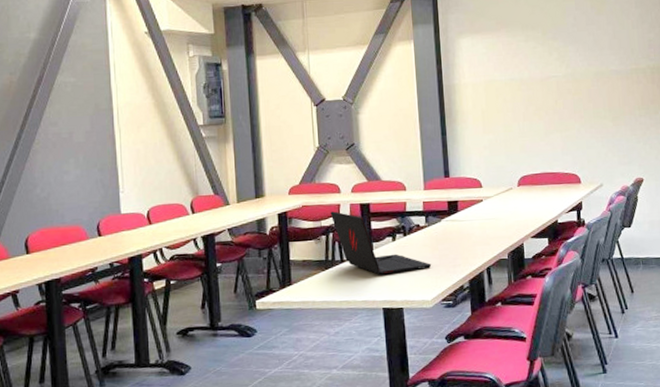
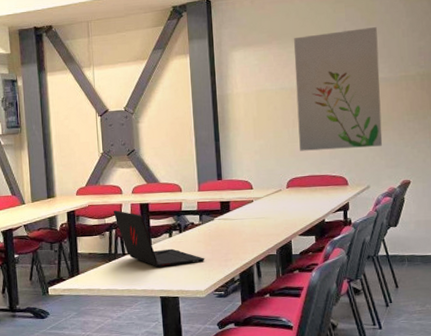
wall art: none [523,17,615,147] -> present [294,27,383,151]

